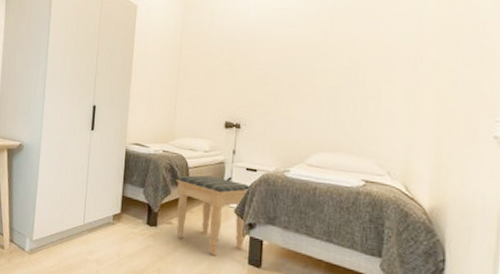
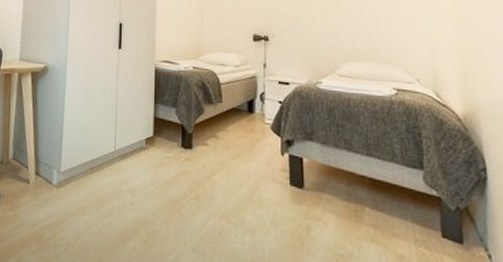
footstool: present [175,175,253,255] -> none [208,91,287,177]

